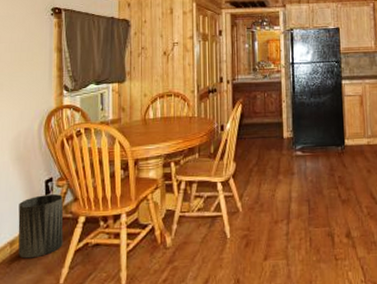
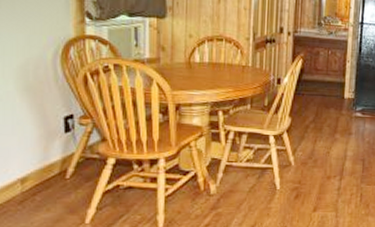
trash can: present [18,194,64,259] -> none [30,132,89,197]

